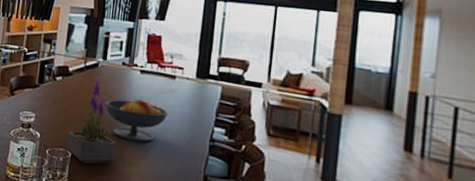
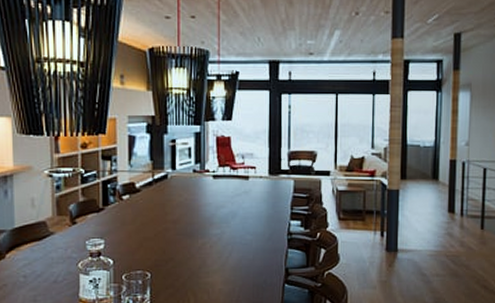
potted plant: present [67,76,117,164] -> none [144,188,197,282]
fruit bowl: present [105,98,169,143] -> none [180,204,246,249]

